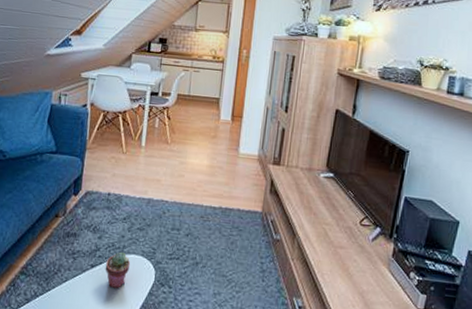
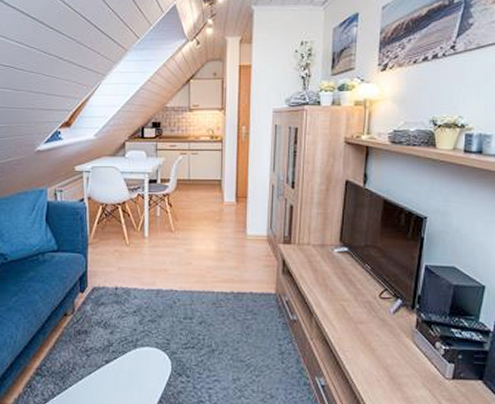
potted succulent: present [105,251,131,288] -> none [120,345,146,382]

